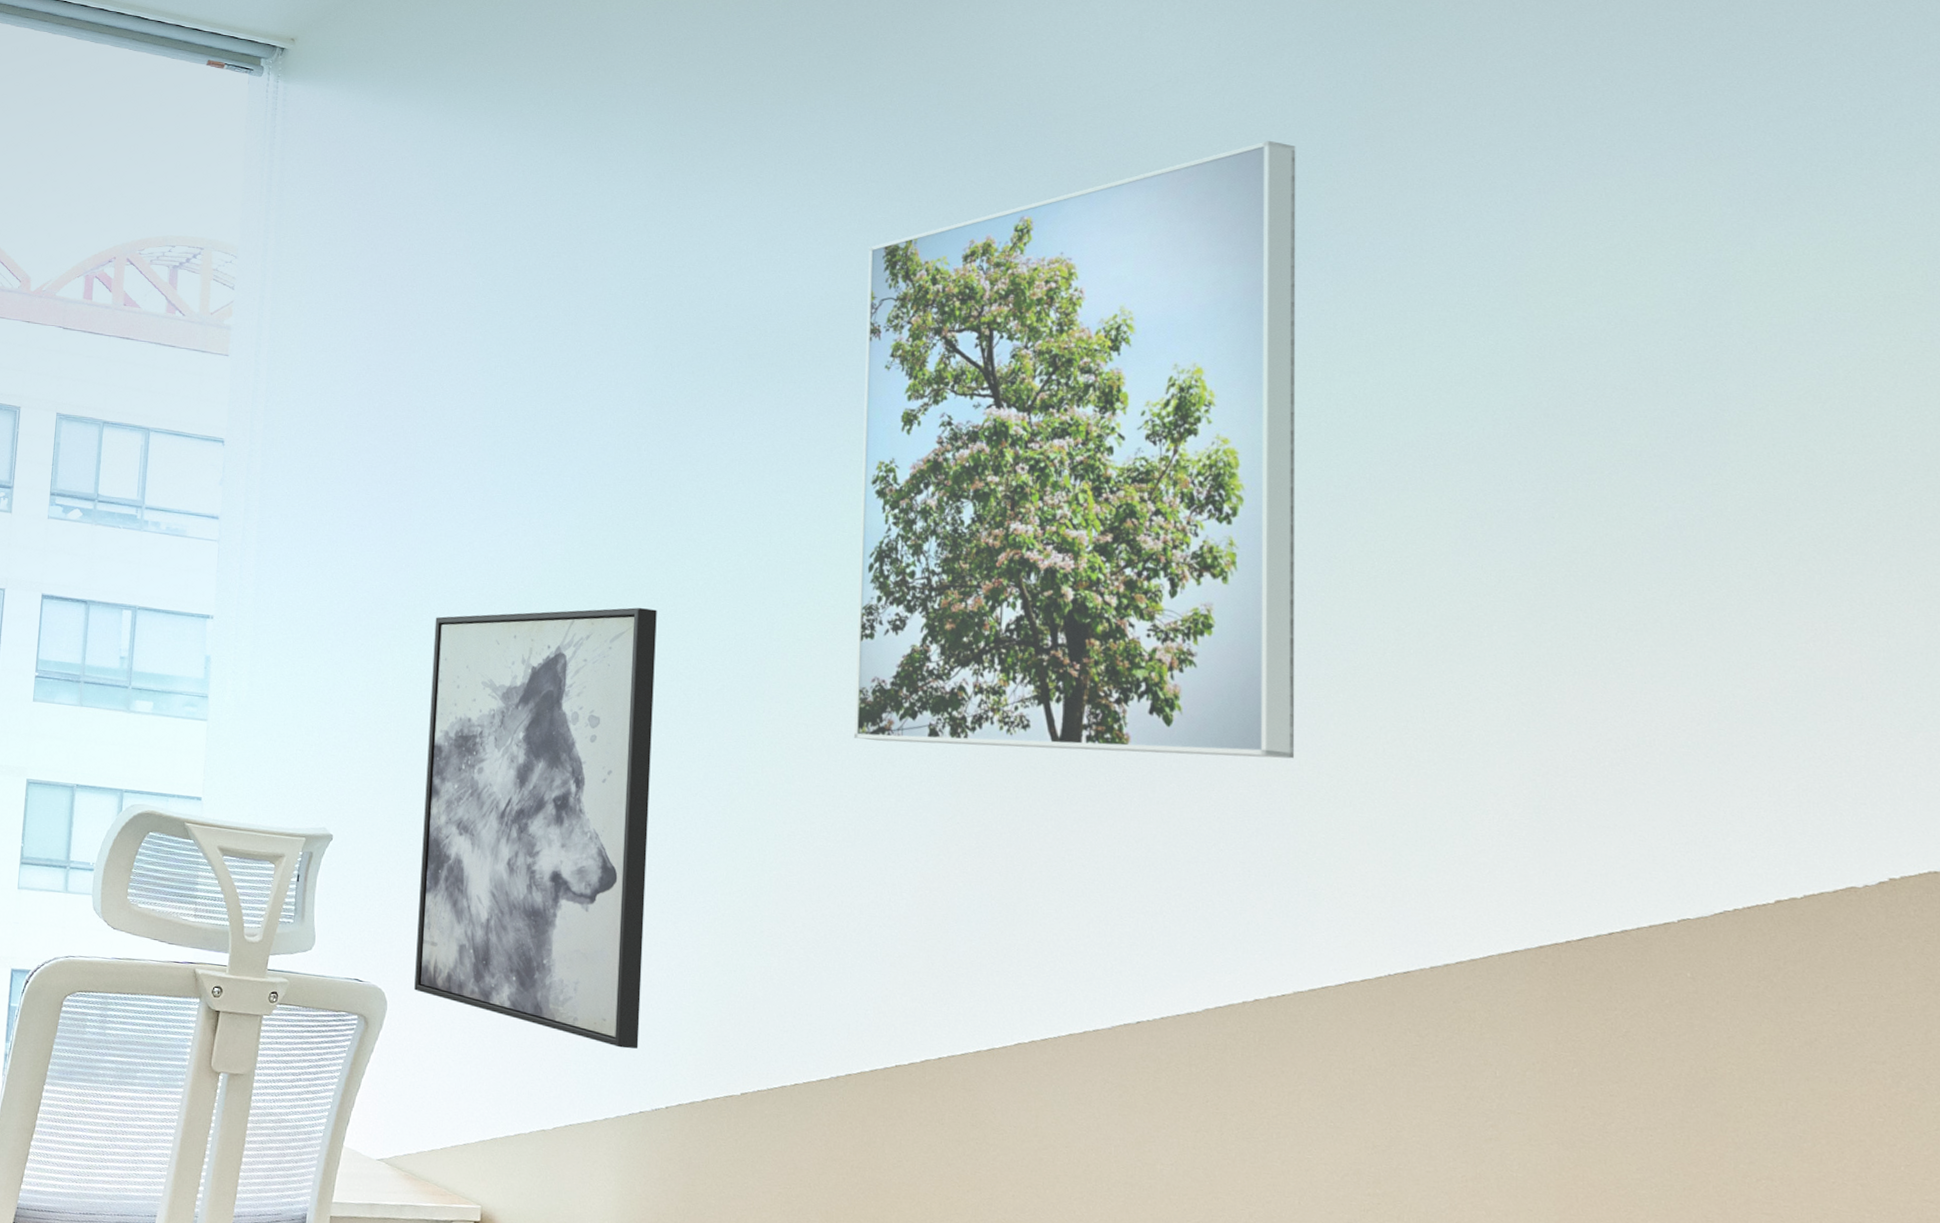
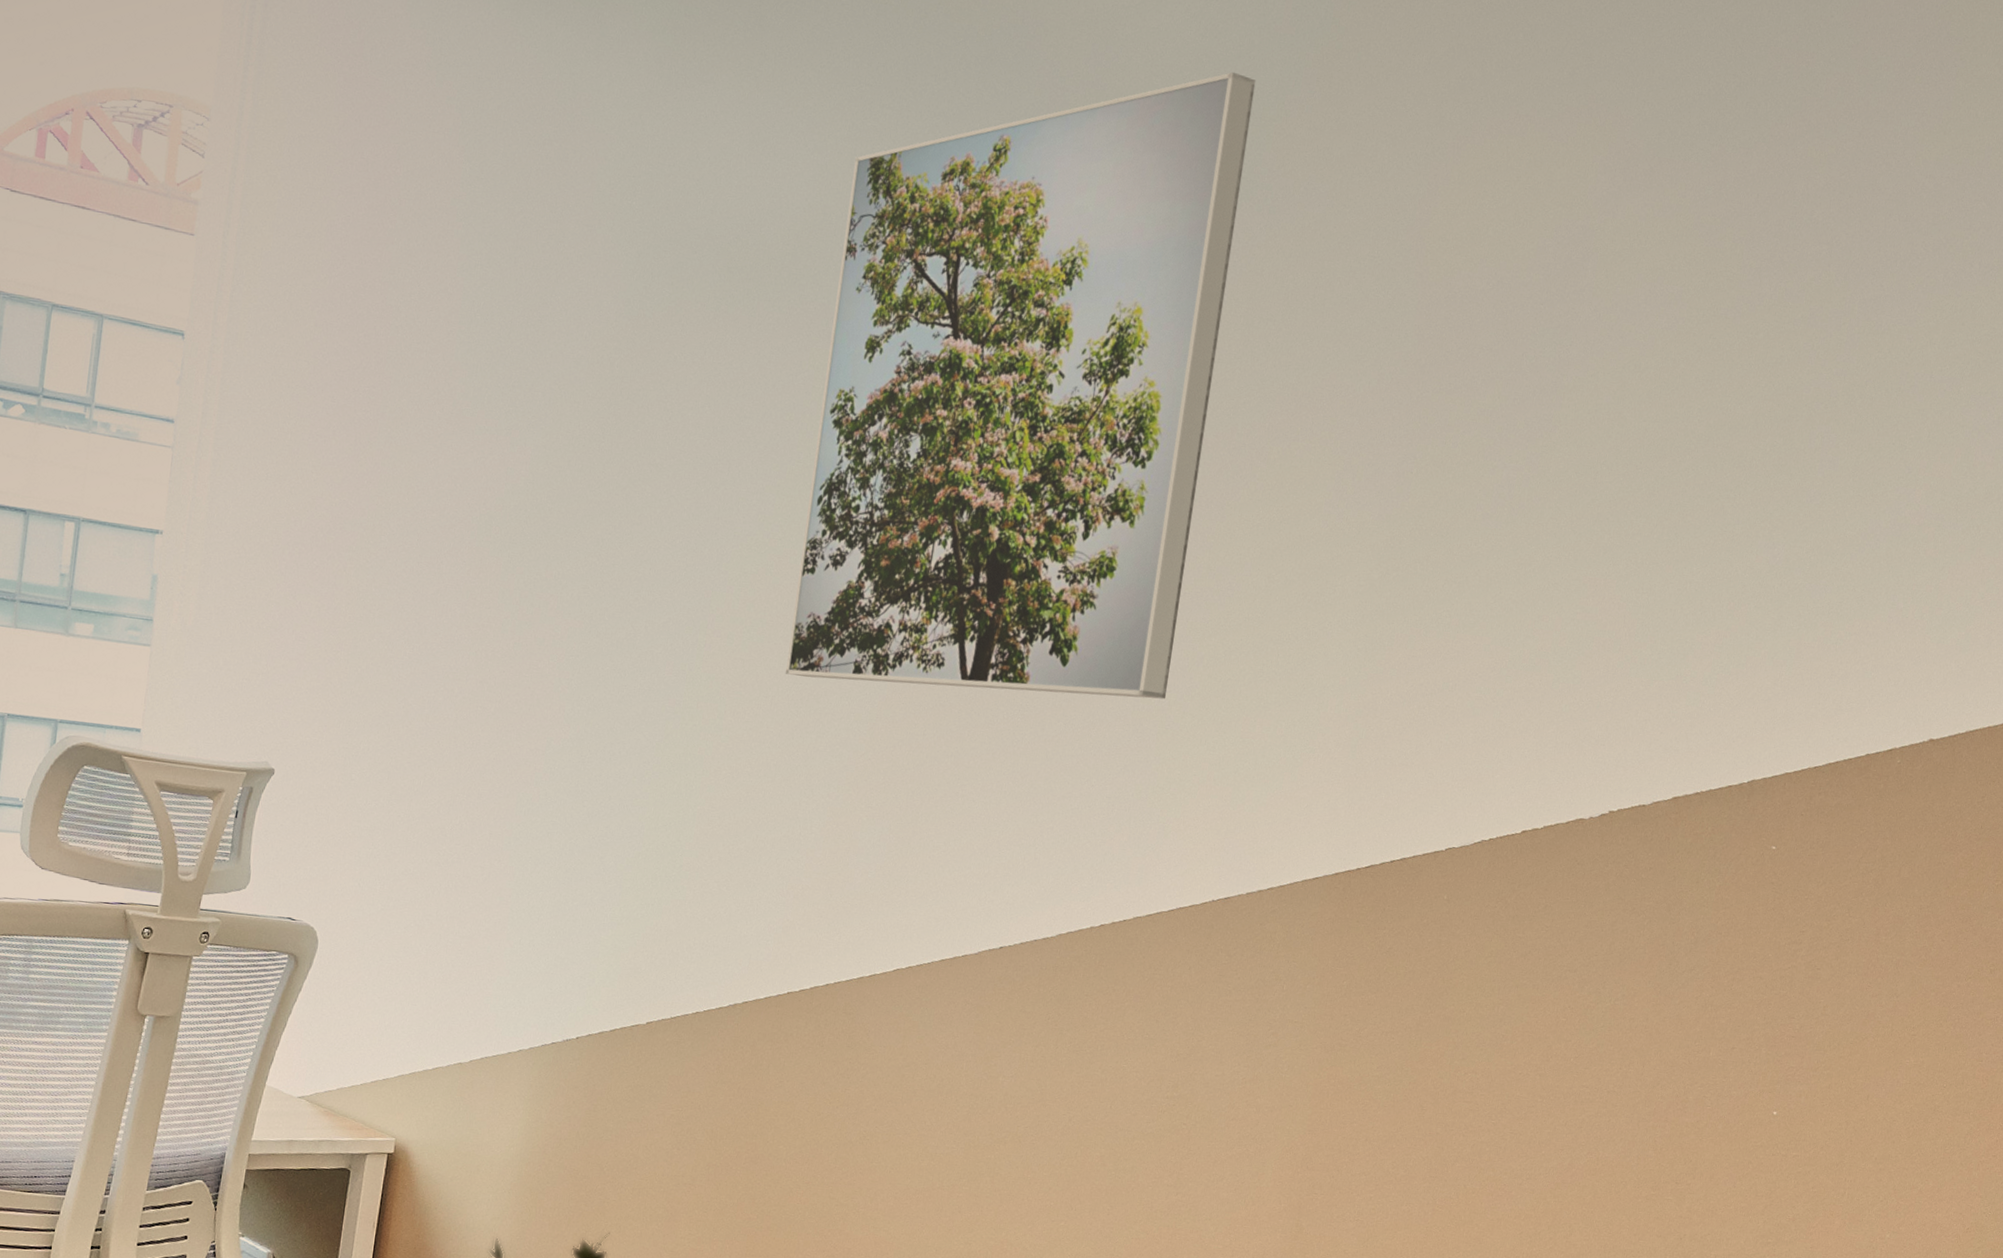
wall art: present [414,607,657,1049] -> none [346,534,614,983]

